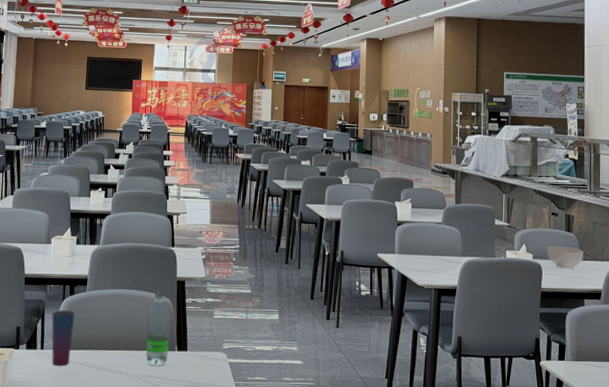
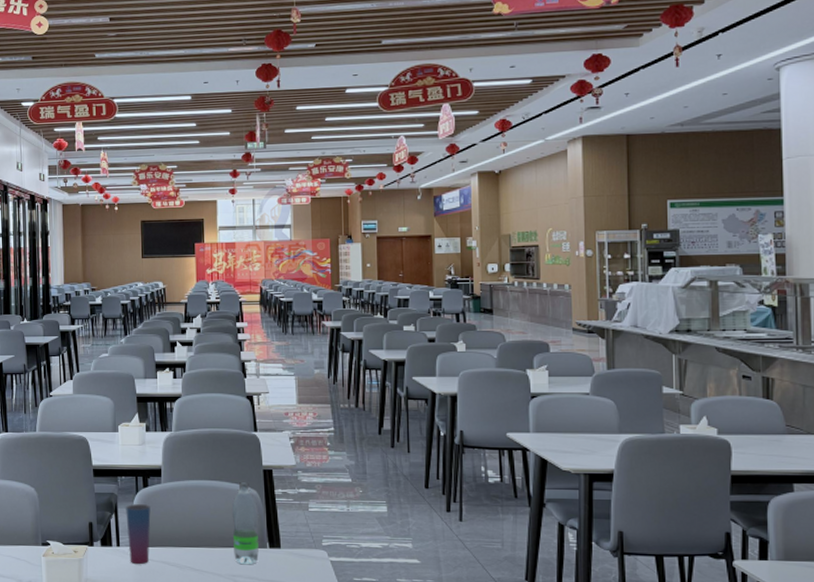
soup bowl: present [546,245,584,270] -> none [736,417,792,447]

